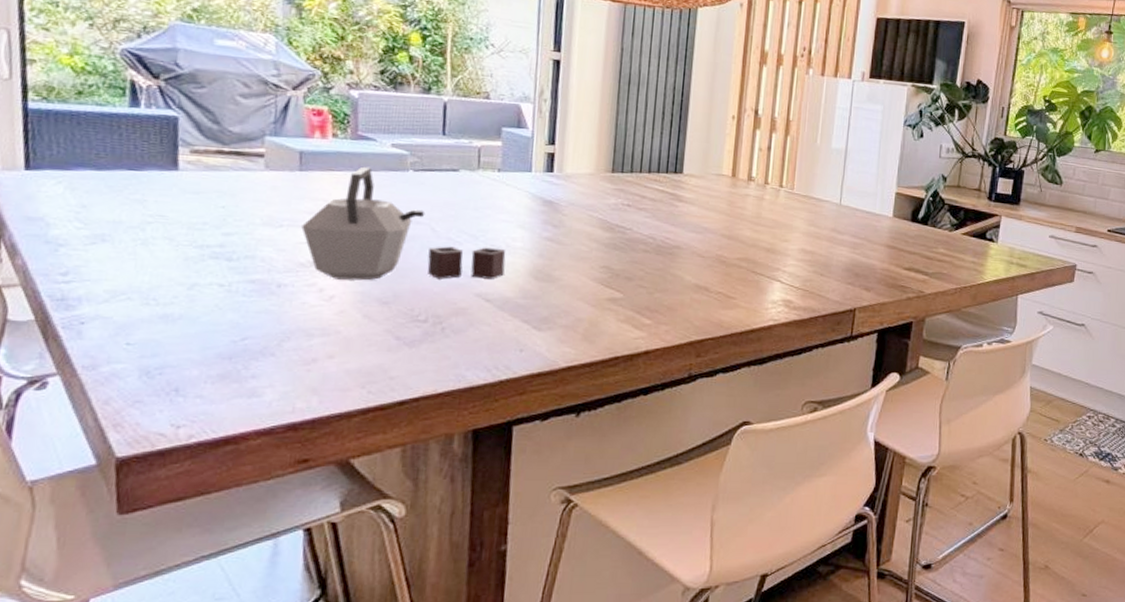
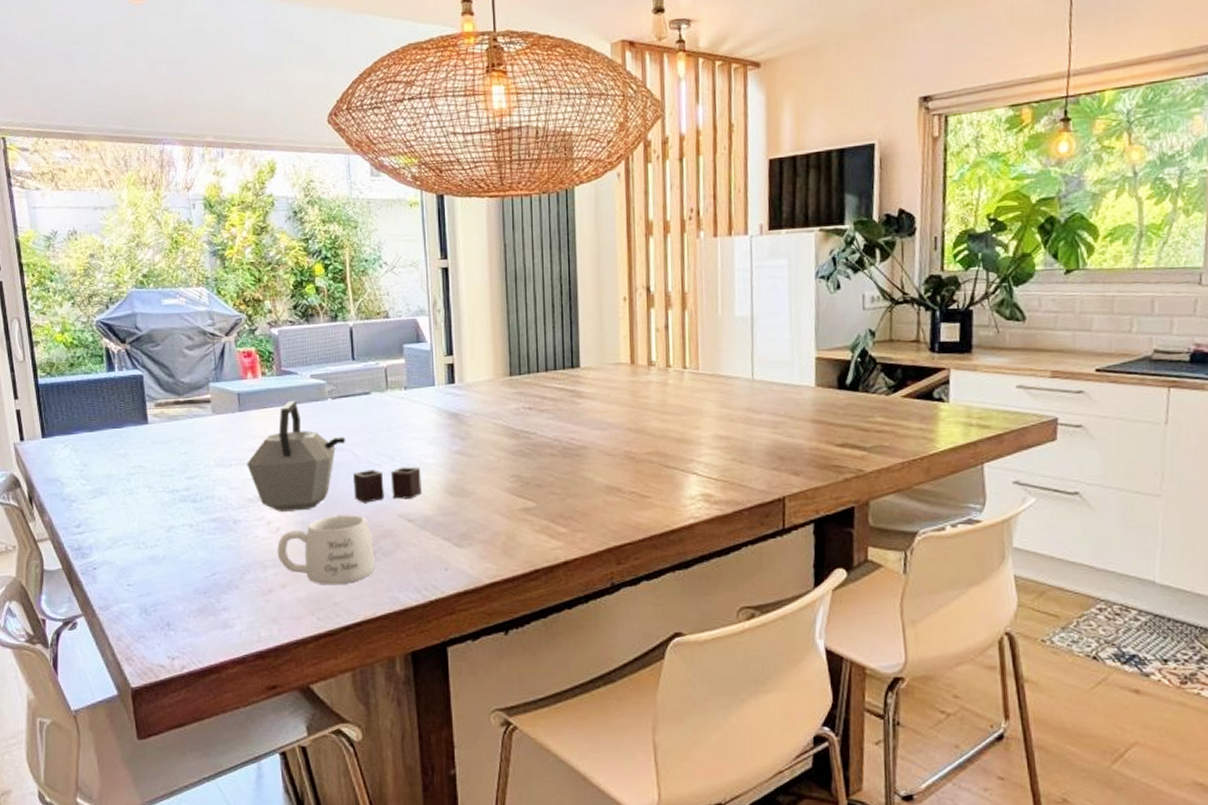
mug: none [327,288,444,359] -> present [277,515,375,586]

